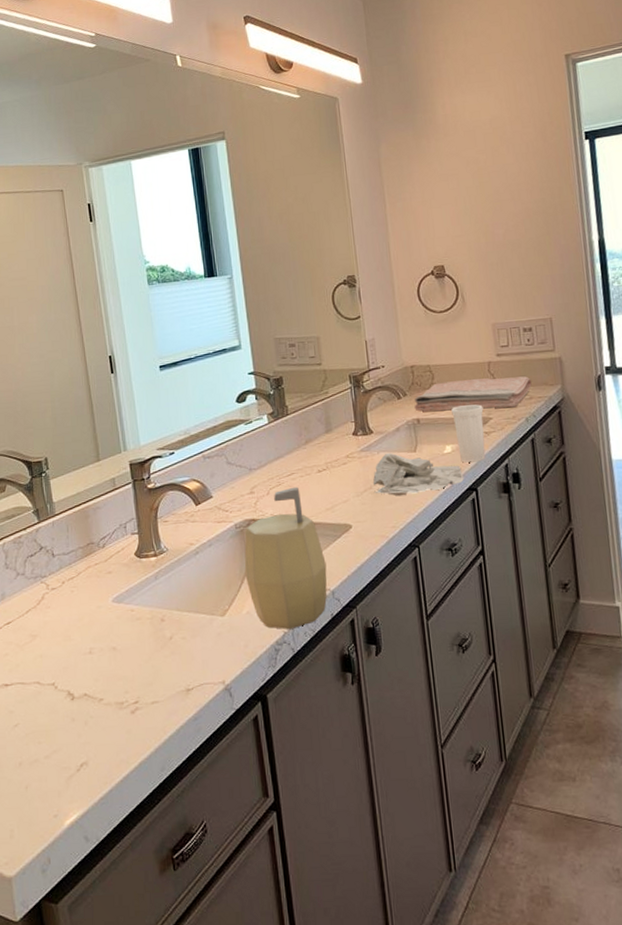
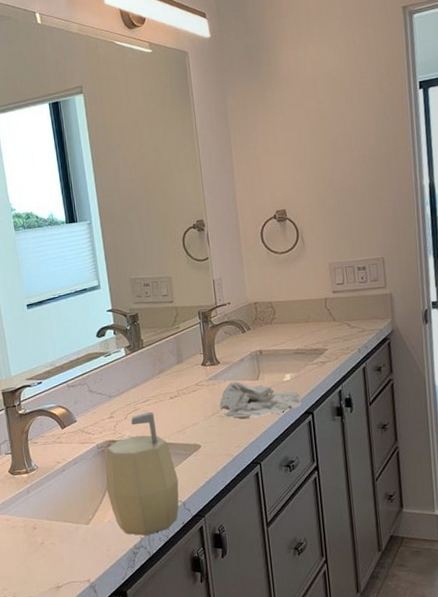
towel: present [414,376,532,412] -> none [257,311,364,344]
cup: present [451,404,486,463] -> none [291,337,322,389]

